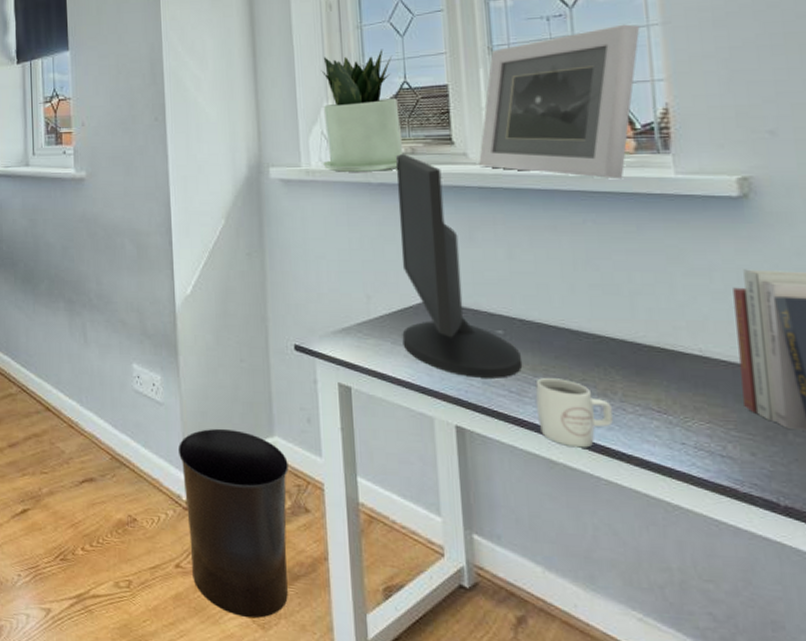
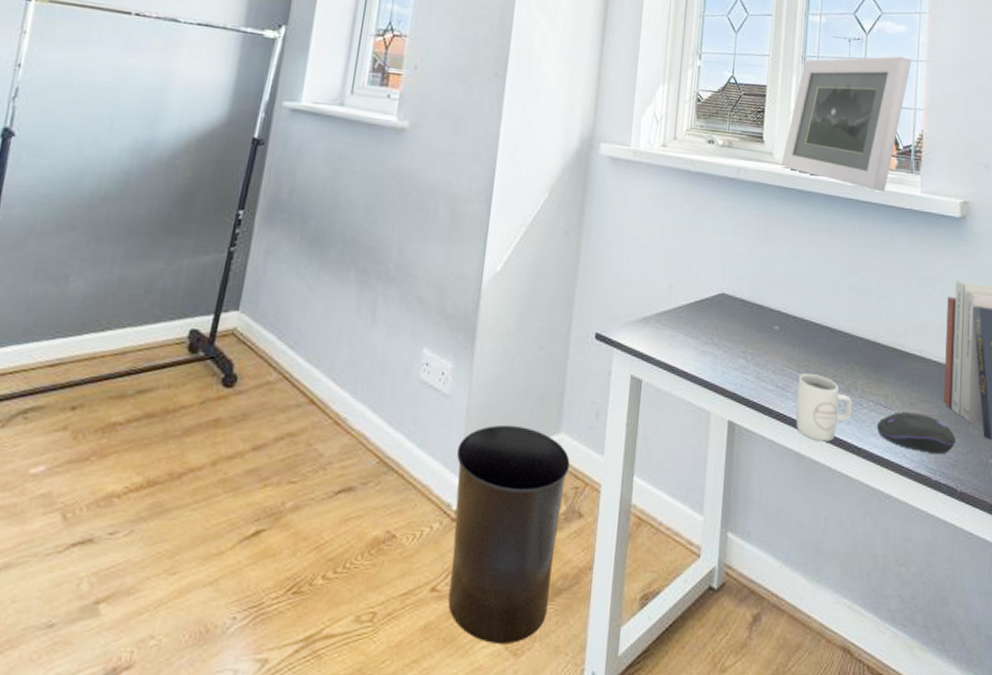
planter: present [321,49,404,172] -> none [649,39,726,161]
computer monitor: present [395,153,521,378] -> none [694,145,790,373]
computer mouse: none [649,417,770,463] -> present [876,412,956,454]

